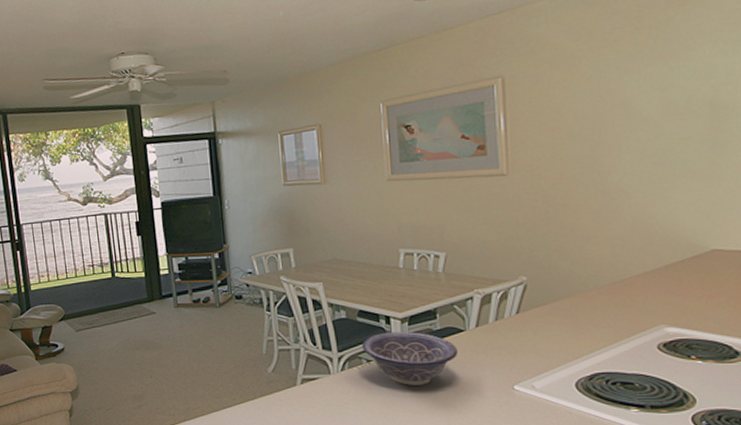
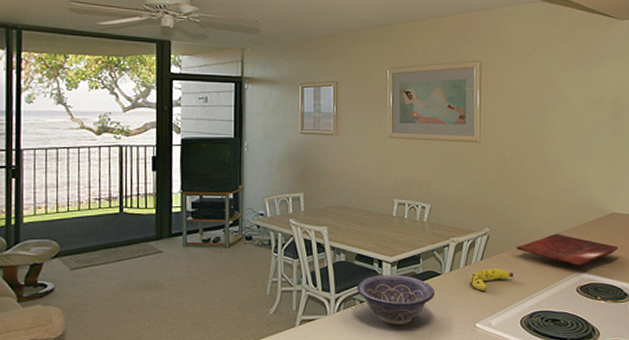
fruit: none [502,322,563,349] -> present [470,268,513,291]
cutting board: none [565,278,723,318] -> present [516,233,618,266]

